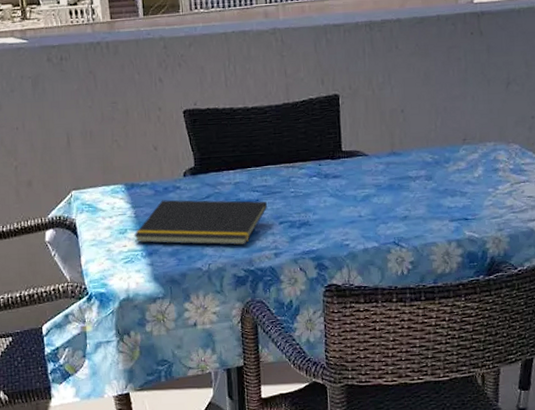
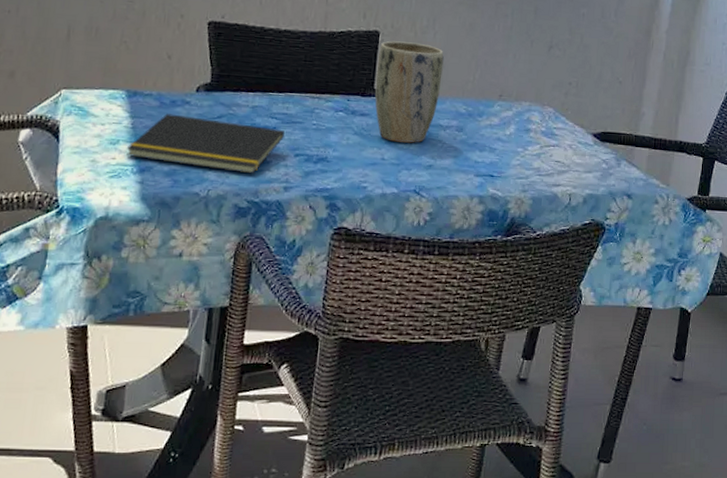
plant pot: none [341,100,405,199] -> present [375,41,444,143]

